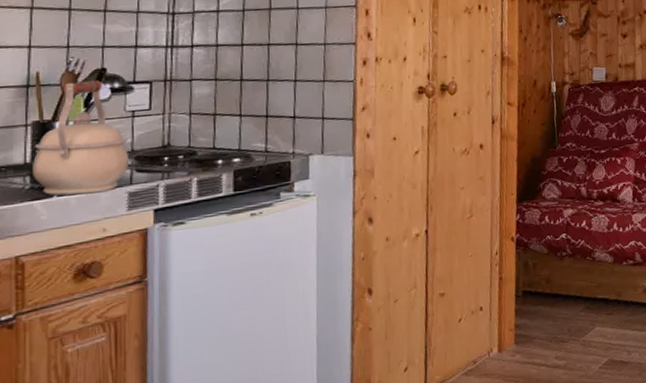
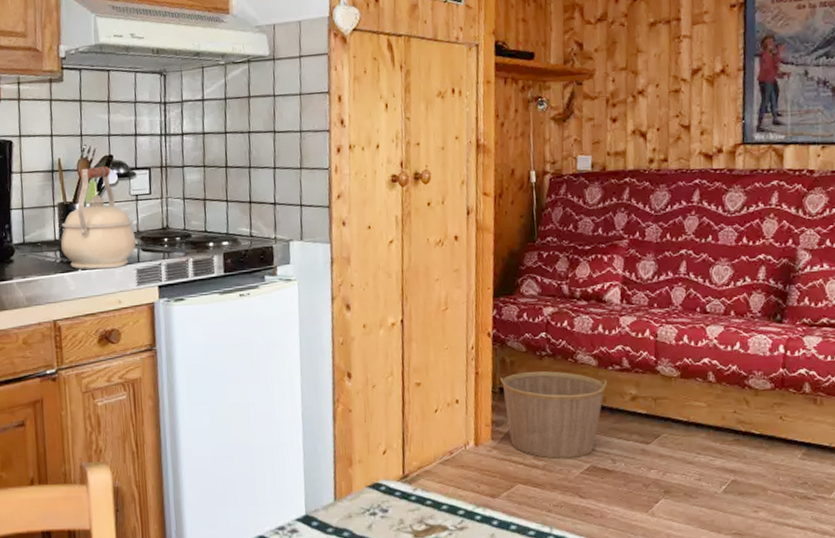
basket: none [523,270,623,357] -> present [500,371,608,459]

